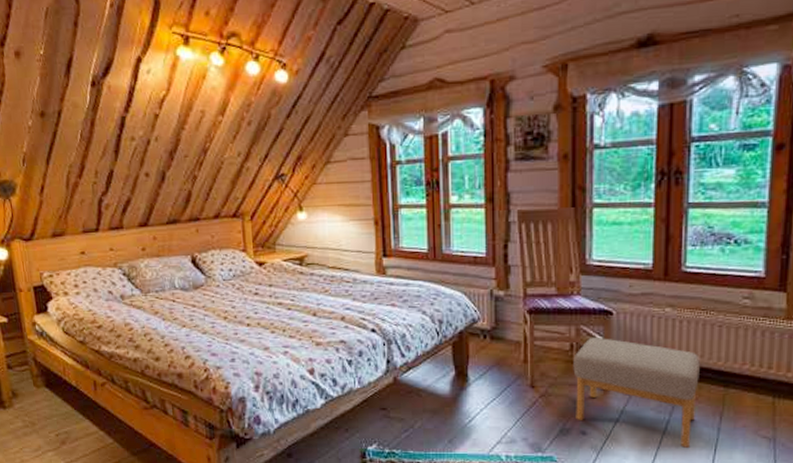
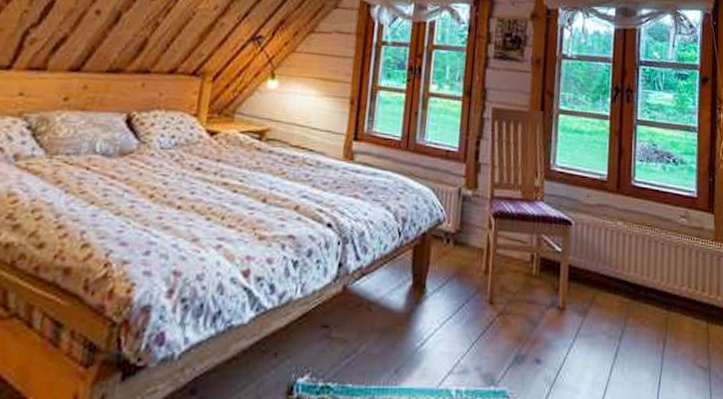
footstool: present [573,337,700,448] -> none [531,248,646,379]

